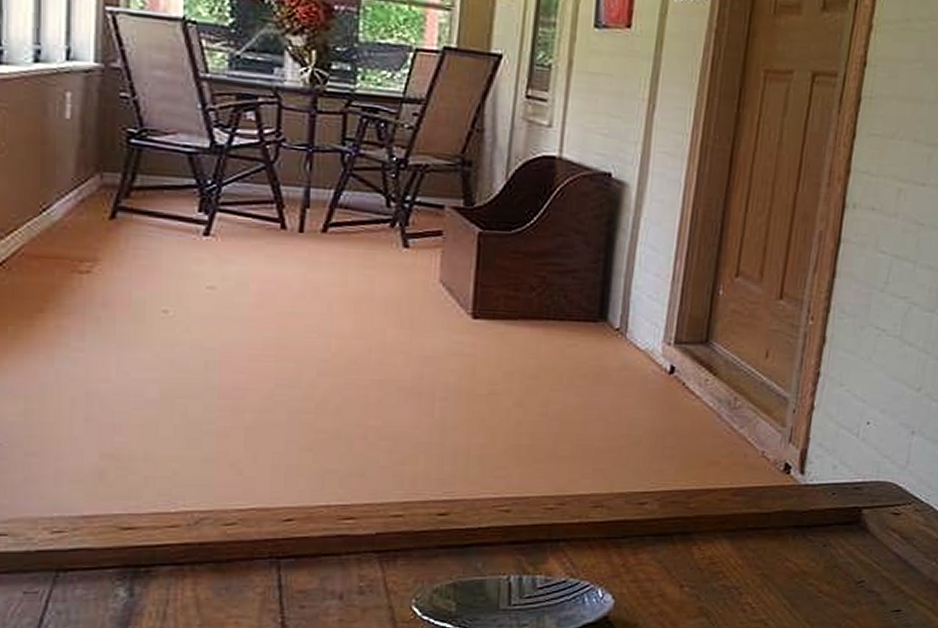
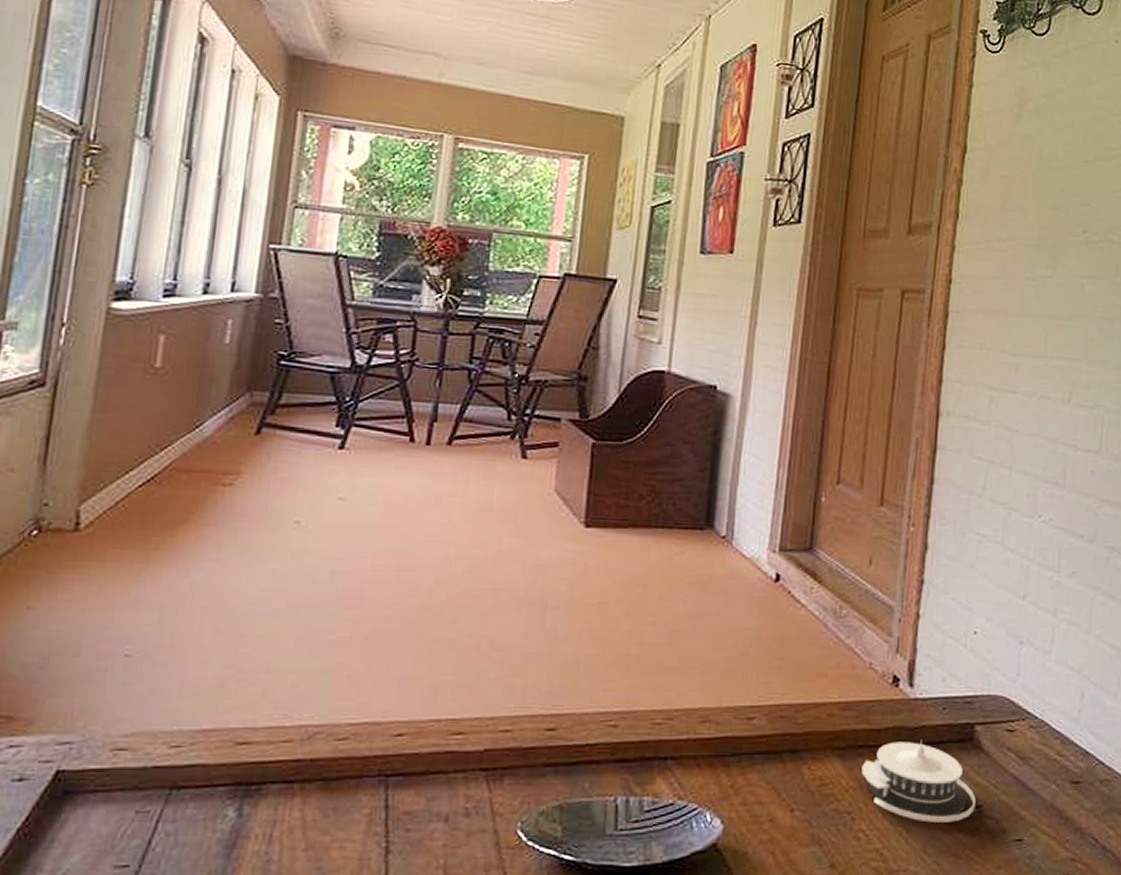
architectural model: none [750,523,859,596] -> present [861,740,976,823]

